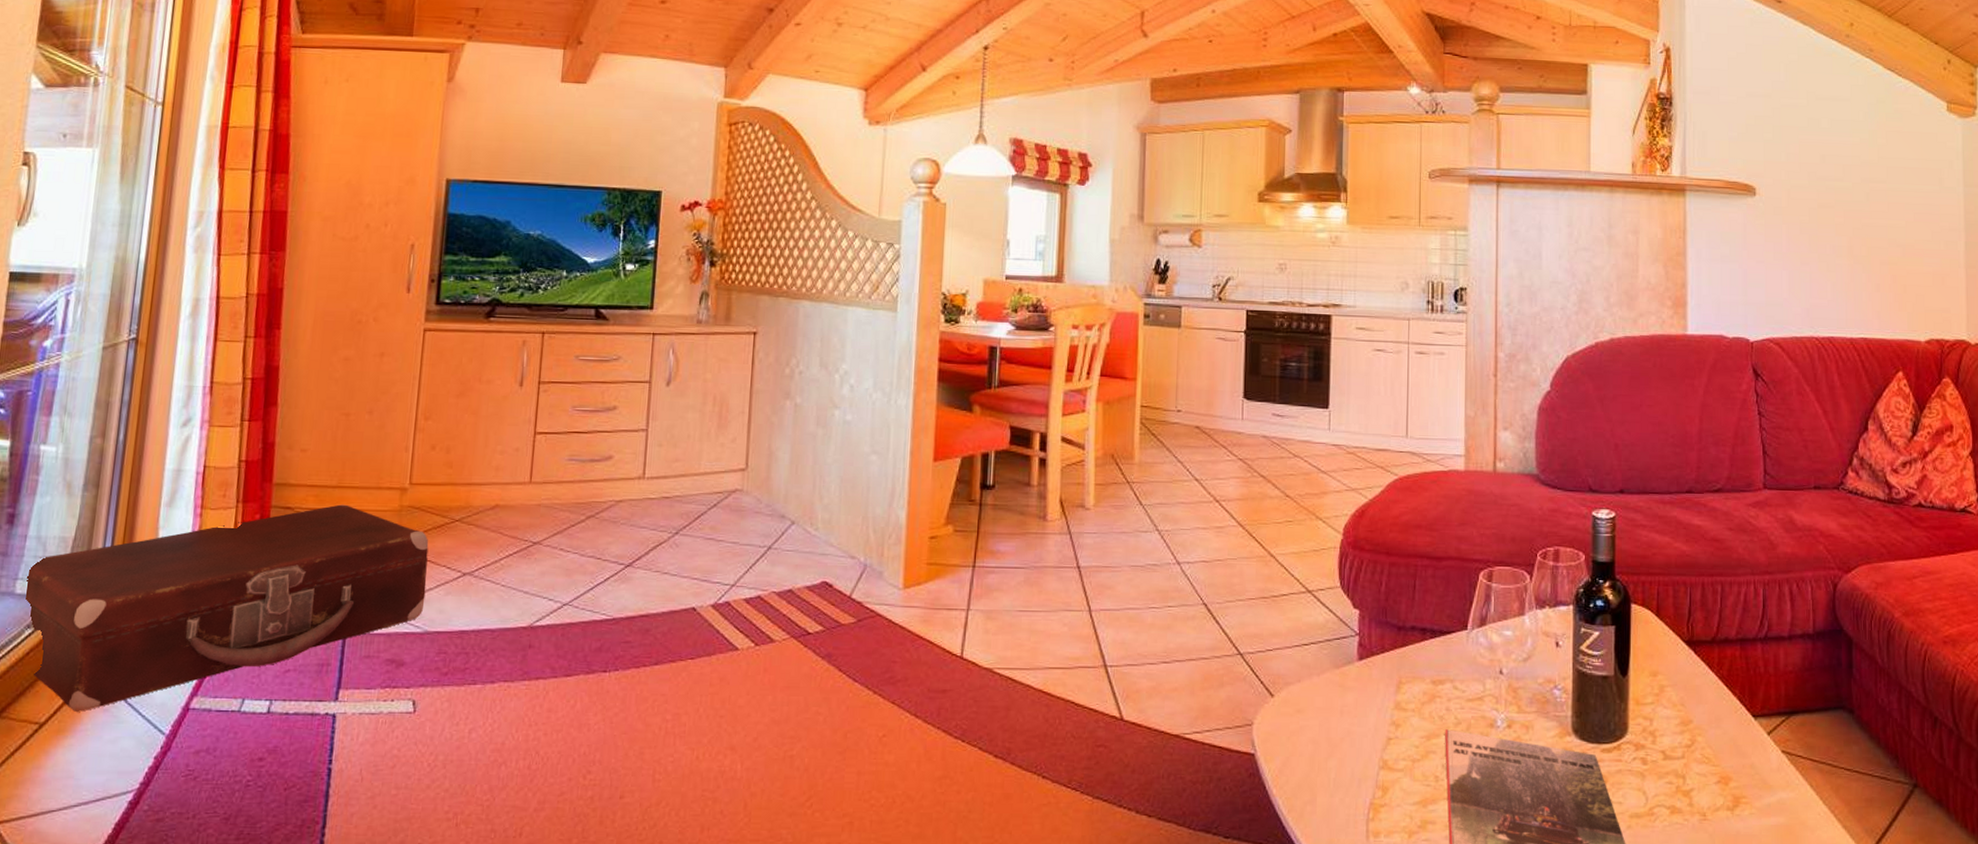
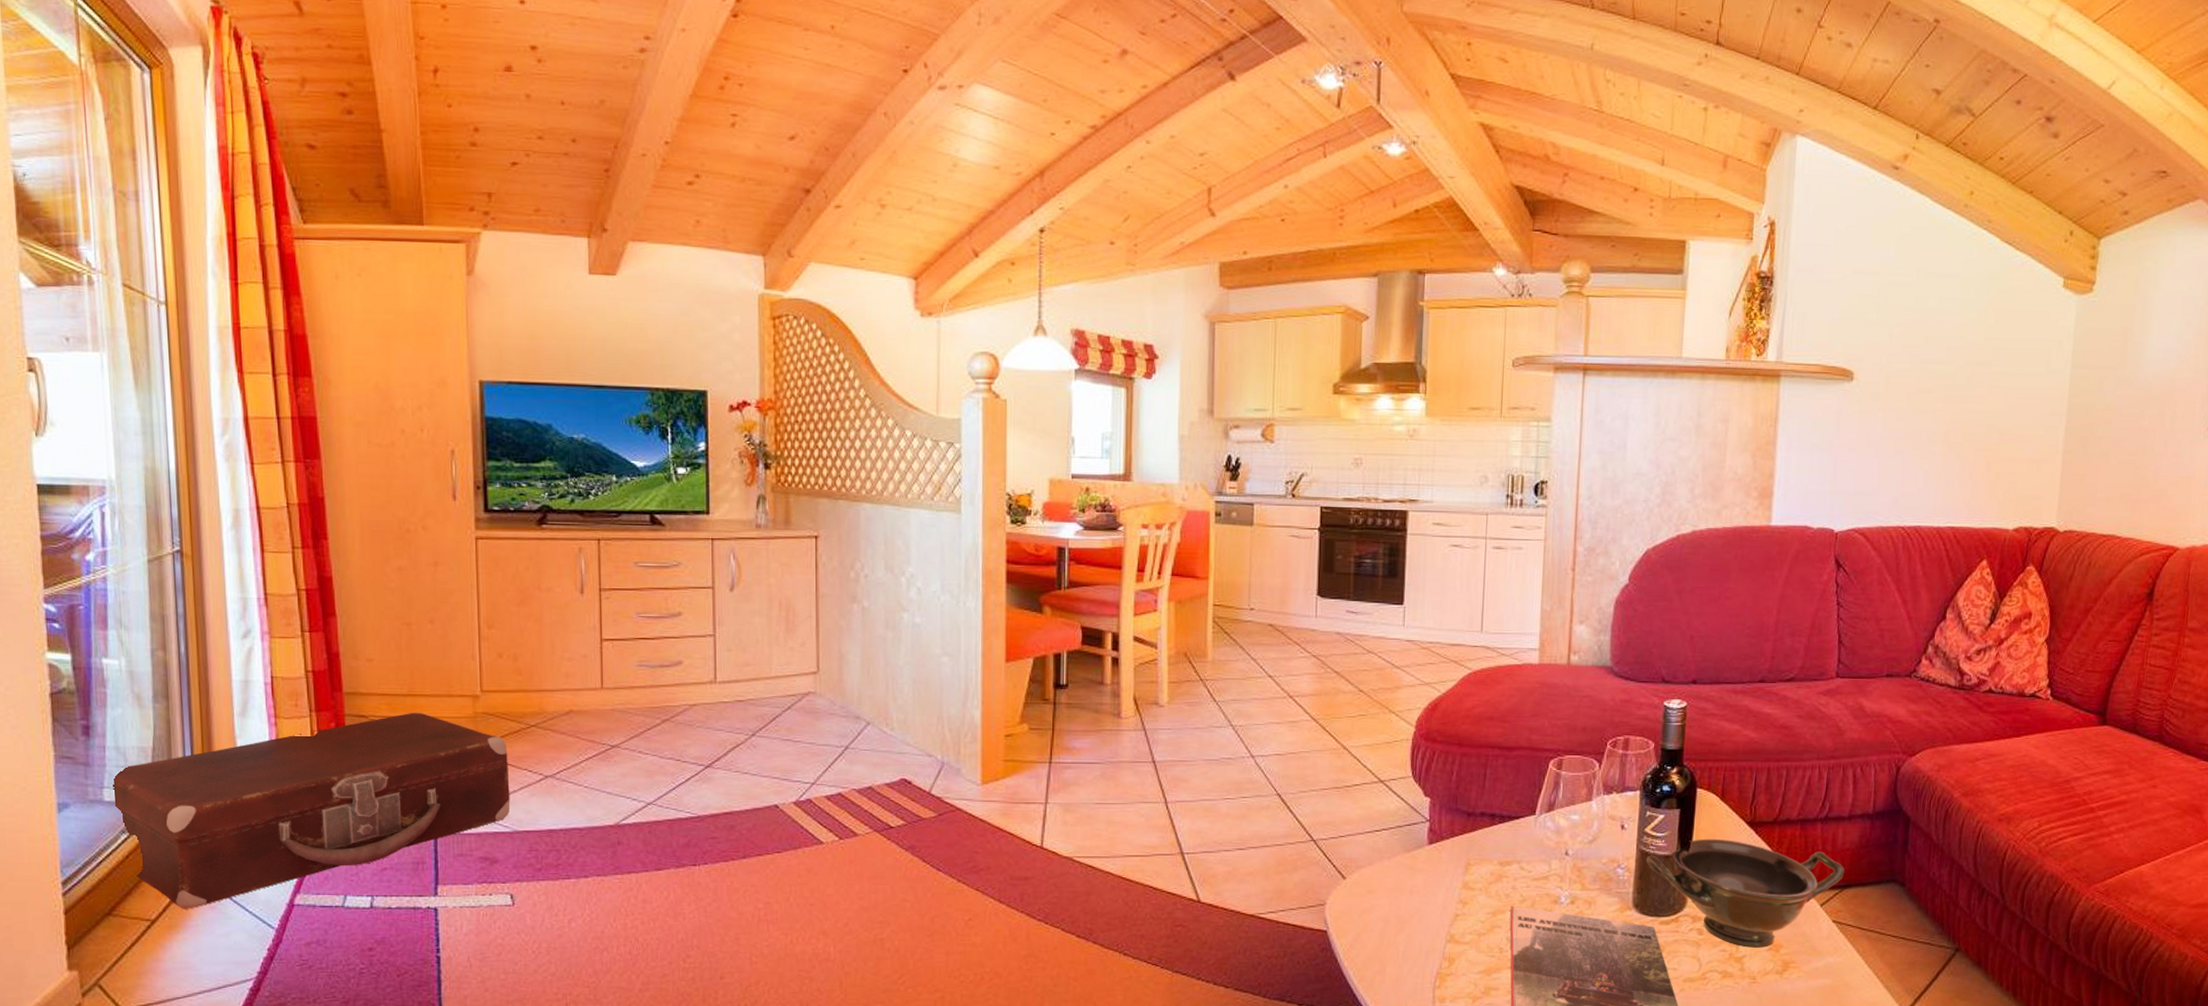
bowl: none [1583,658,1790,780] -> present [1646,838,1845,948]

